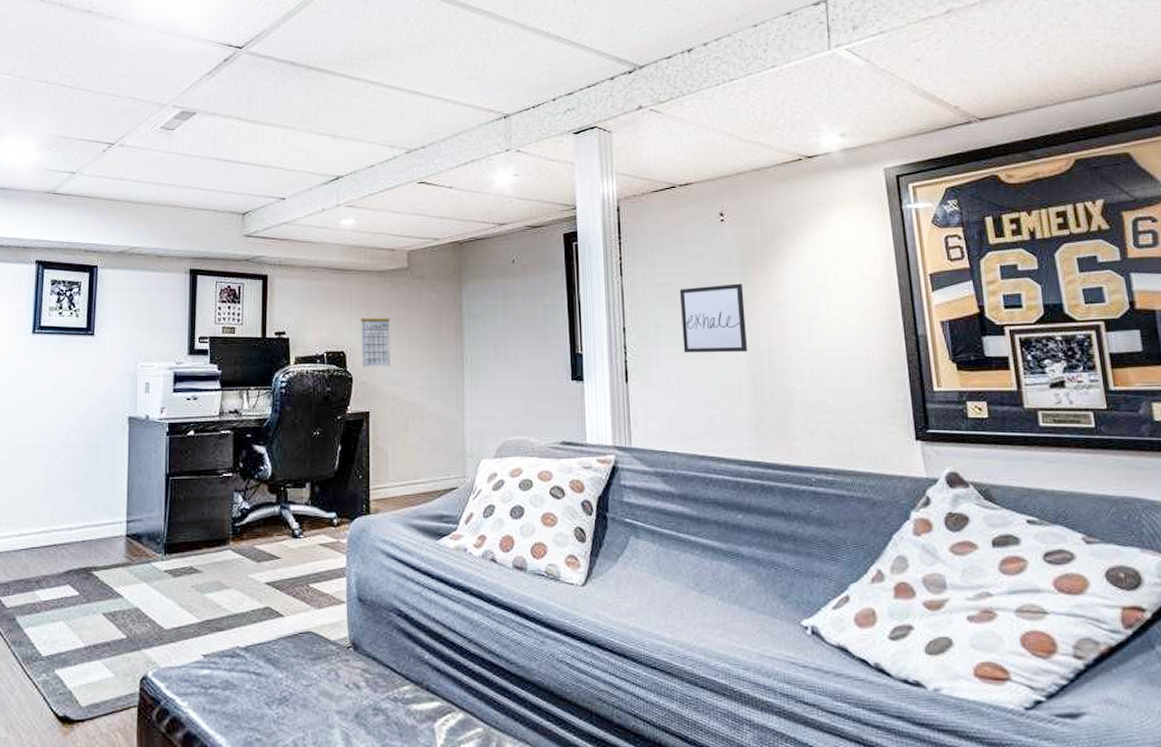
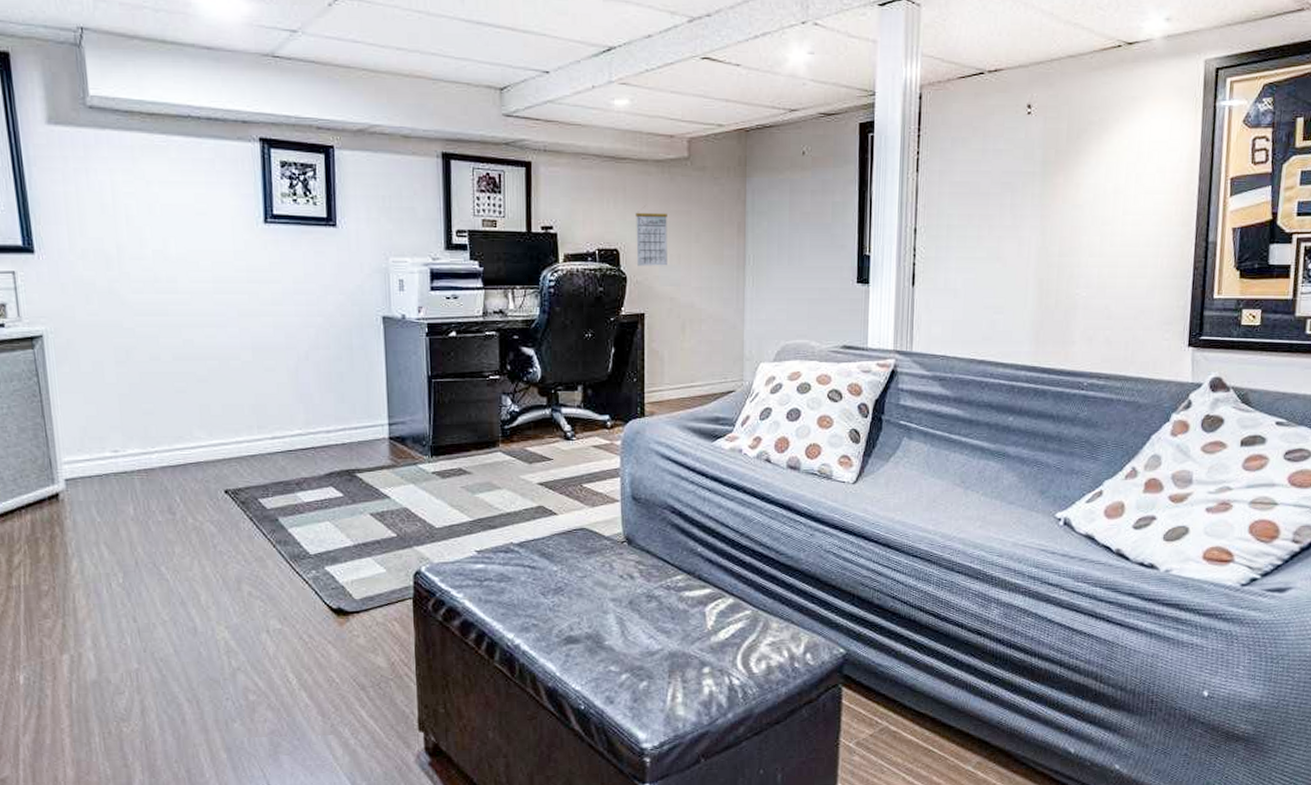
wall art: present [679,283,747,353] -> none [974,183,1042,257]

